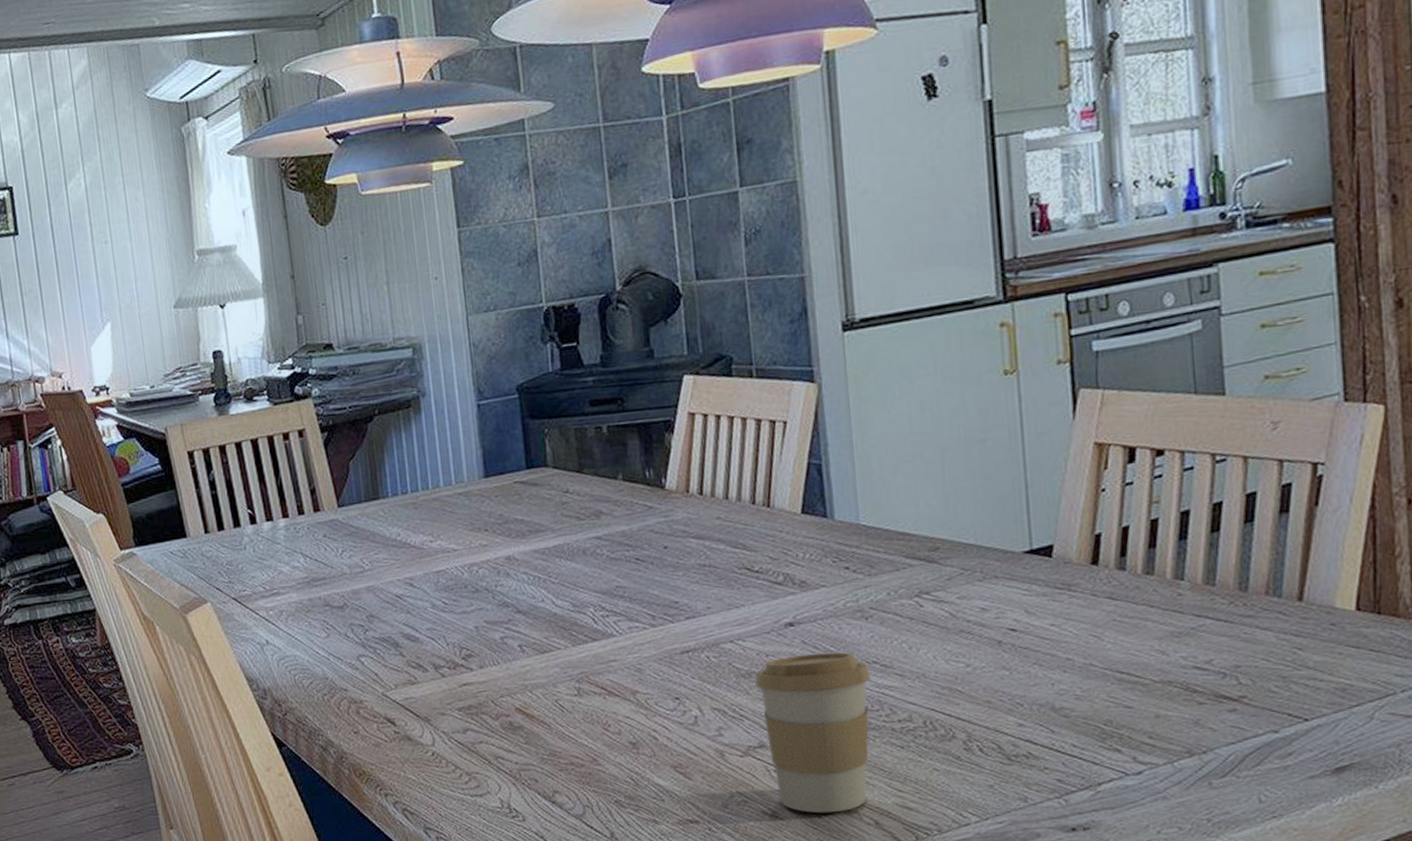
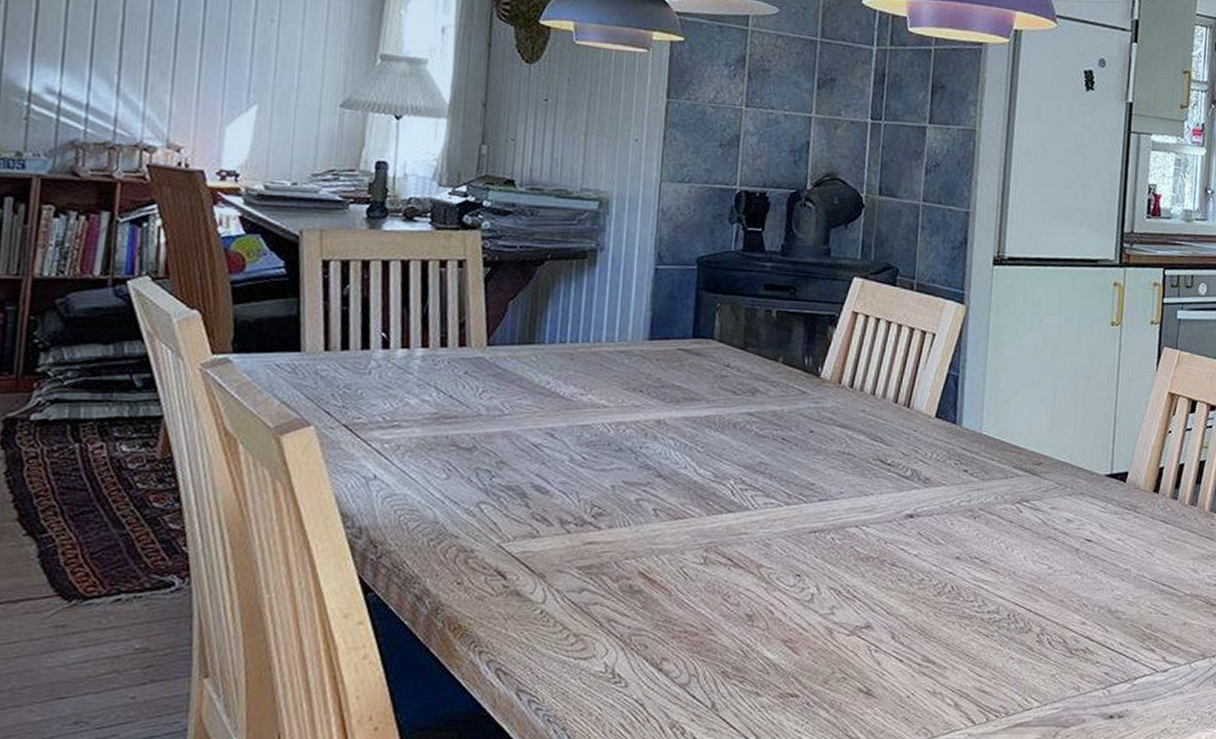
coffee cup: present [755,652,871,813] -> none [871,544,971,693]

